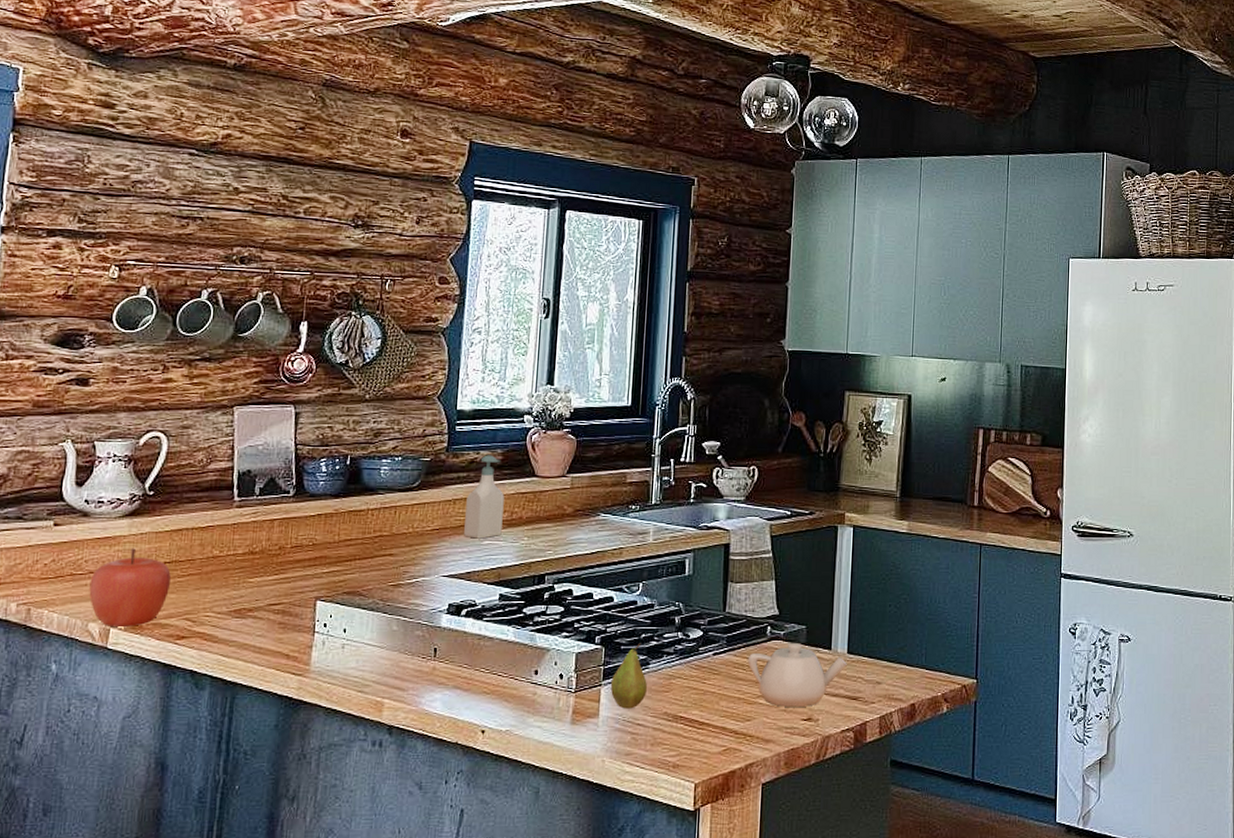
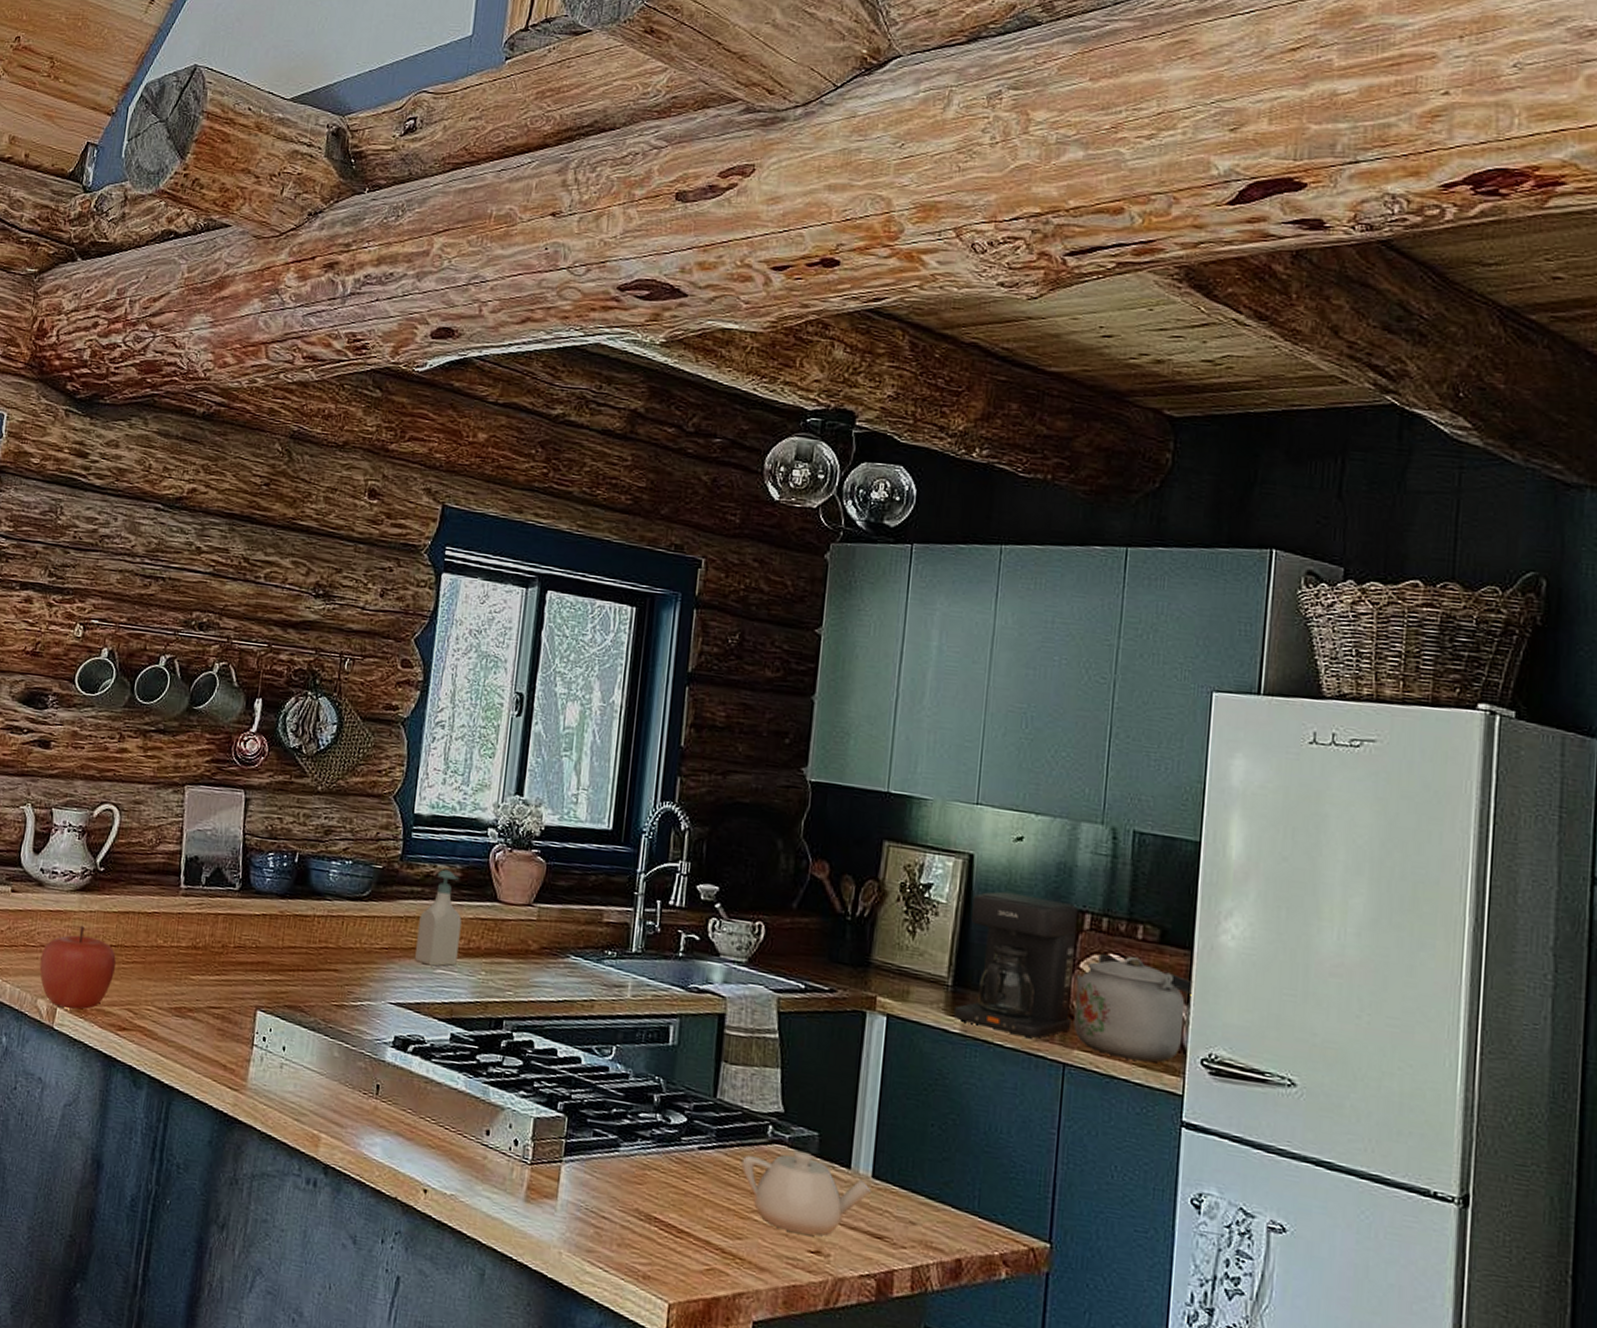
fruit: present [610,643,647,709] -> none [572,1118,616,1197]
coffee maker: none [901,420,986,528] -> present [953,891,1078,1038]
kettle: none [986,458,1064,534] -> present [1073,954,1193,1063]

